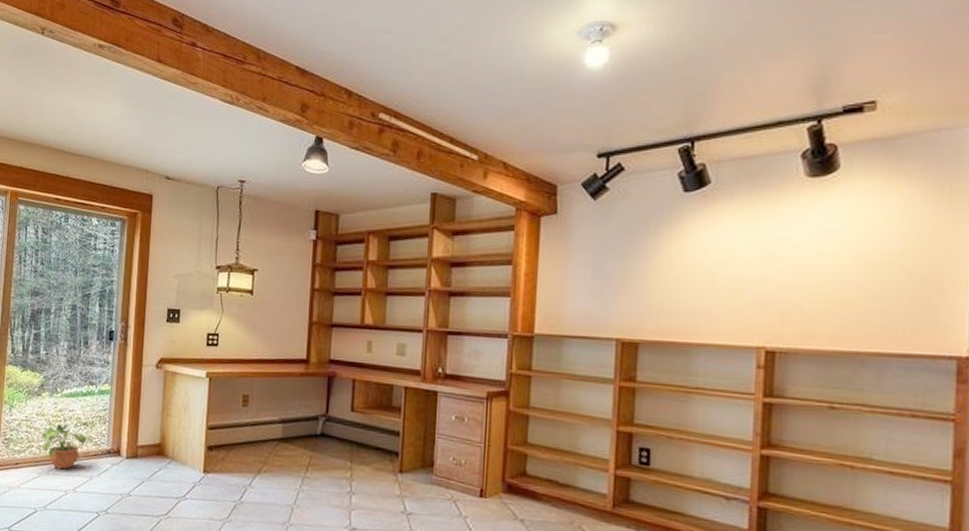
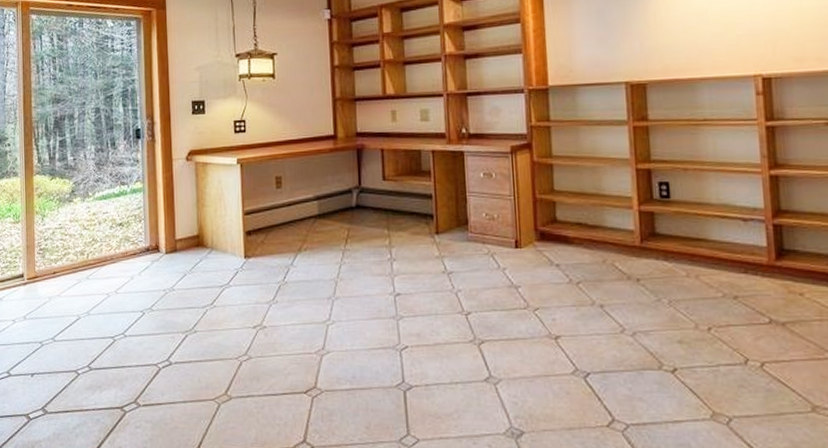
potted plant: present [40,419,86,470] -> none [75,223,123,273]

